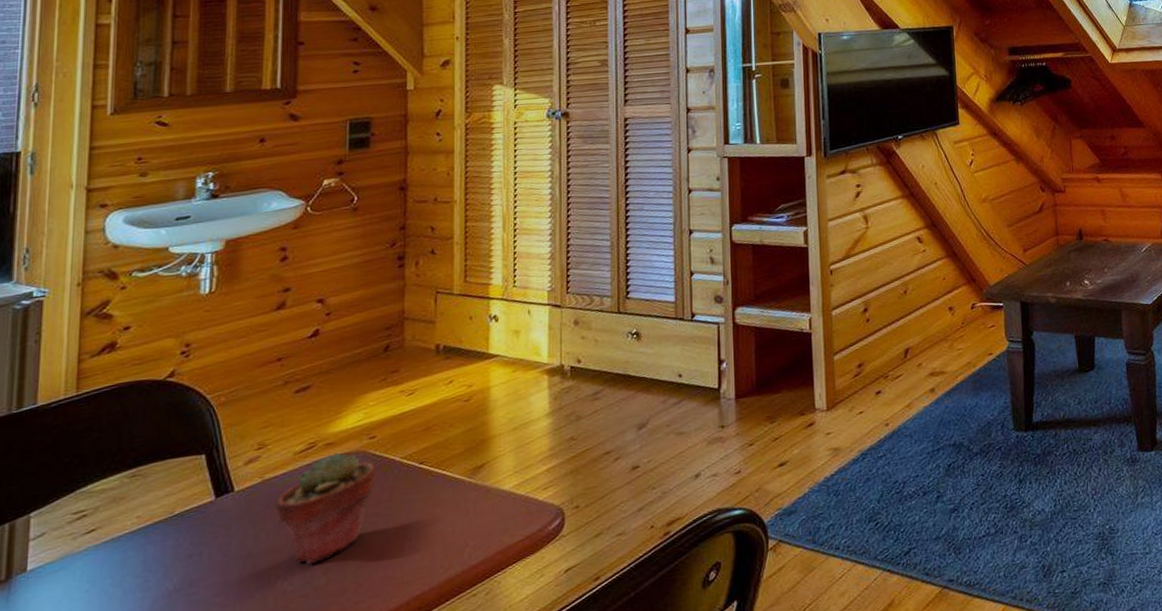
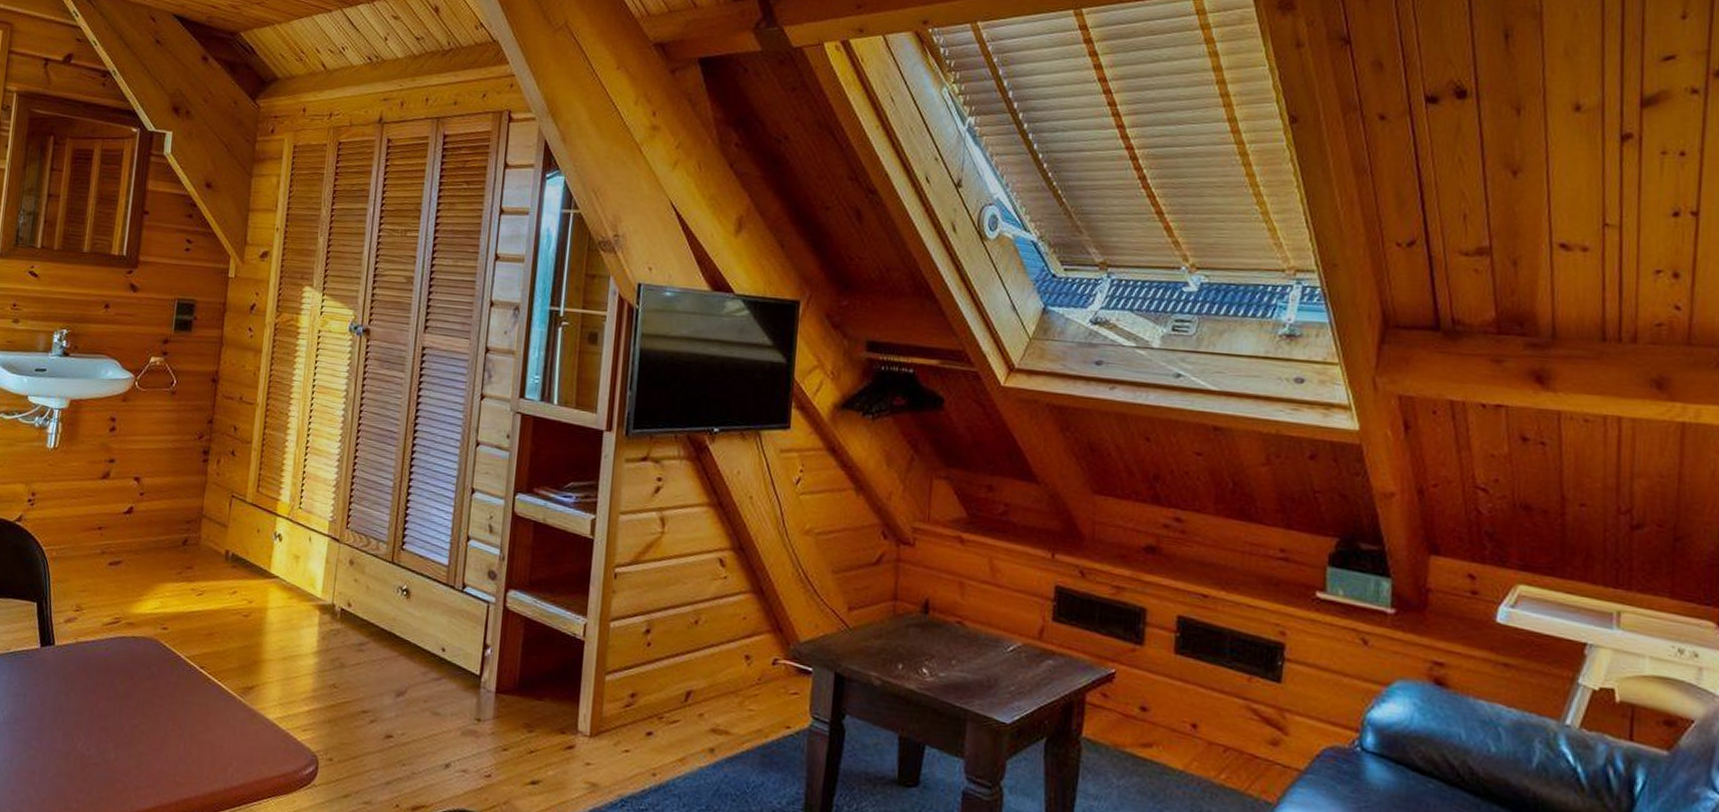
potted succulent: present [276,453,376,564] -> none [84,633,164,736]

